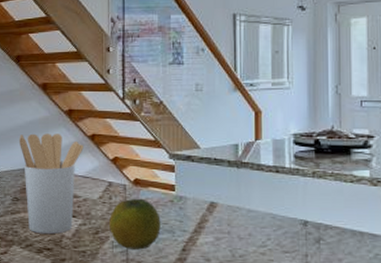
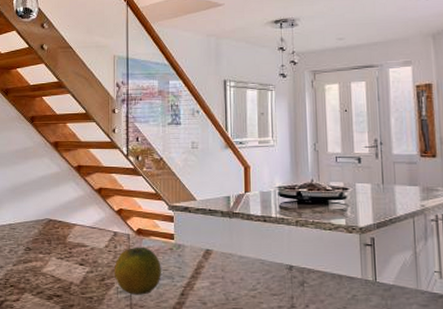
utensil holder: present [18,133,84,235] -> none [31,188,91,282]

